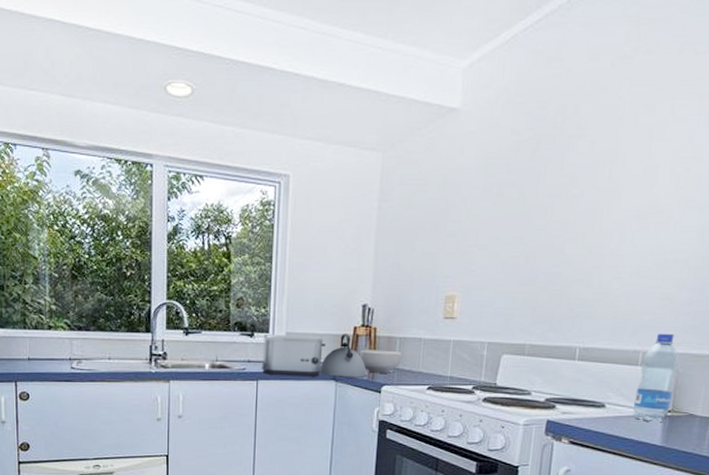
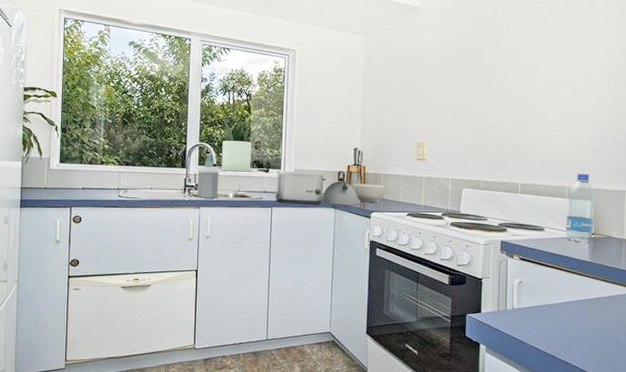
soap bottle: none [166,314,192,370] -> present [197,153,219,199]
planter: none [191,268,235,338] -> present [218,118,254,173]

